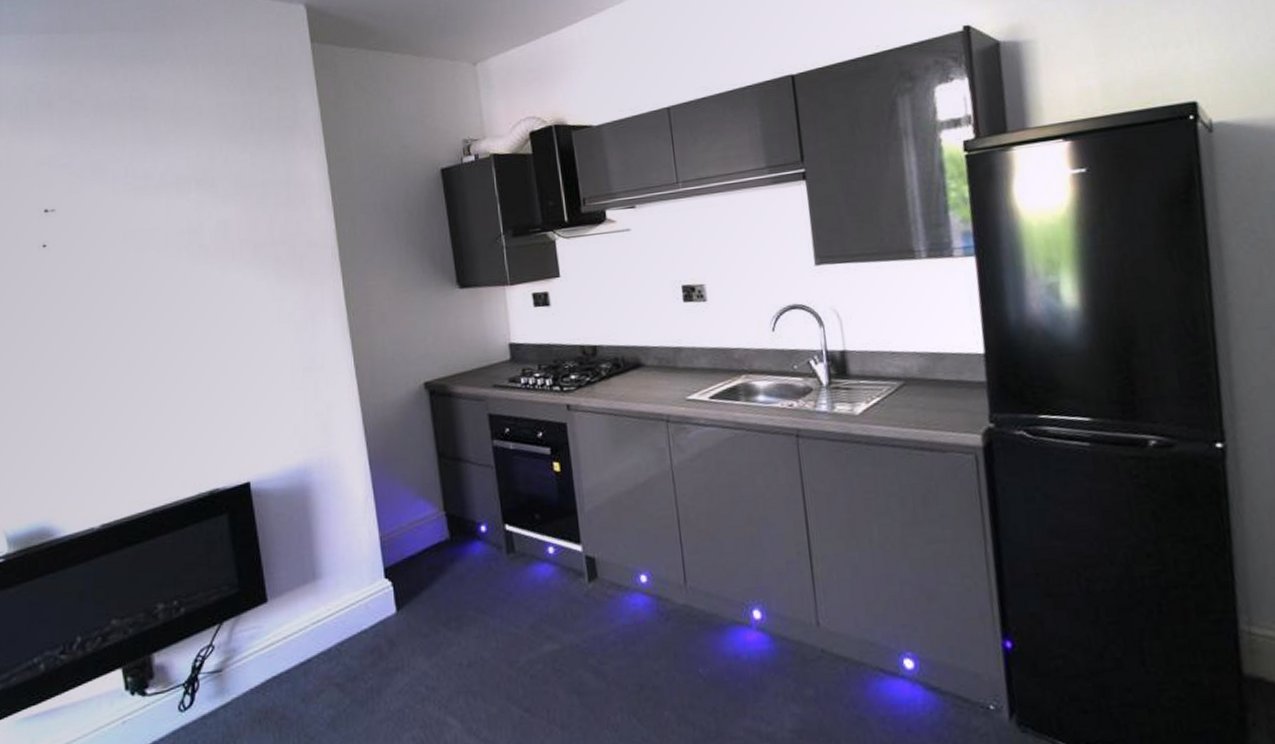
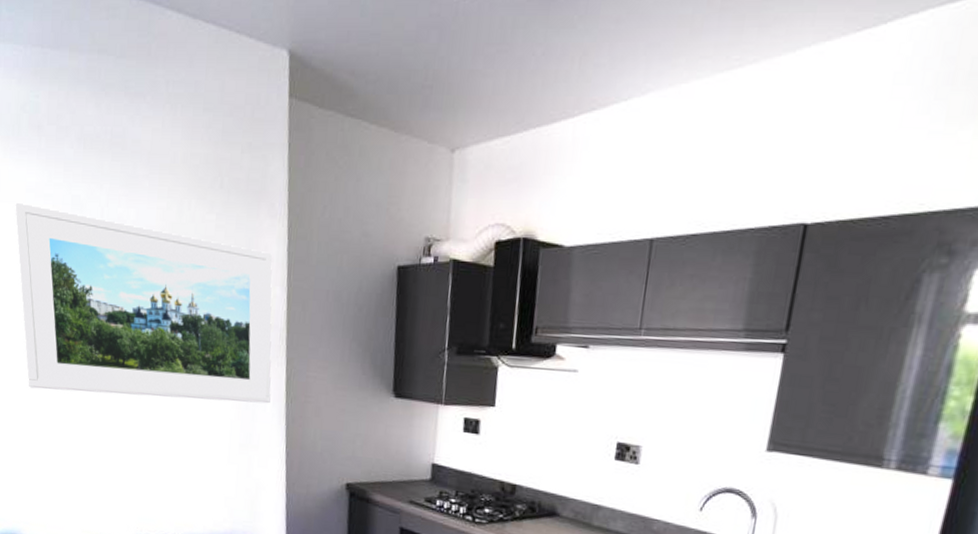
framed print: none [26,176,331,360] -> present [15,202,273,404]

